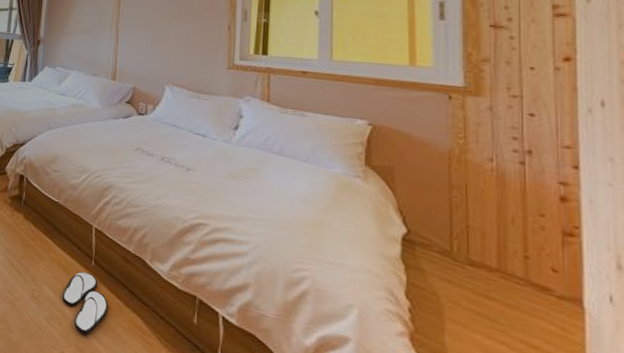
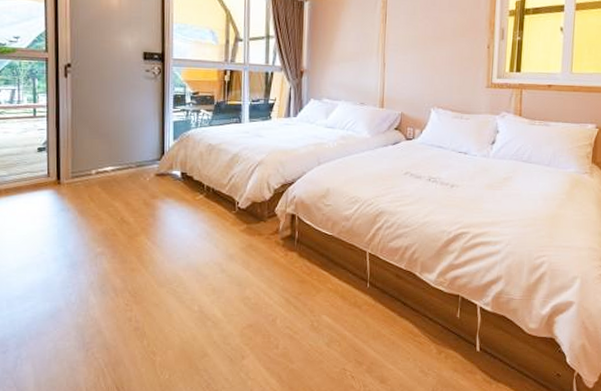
slippers: present [62,271,108,335] -> none [340,294,383,348]

